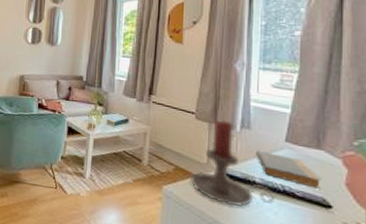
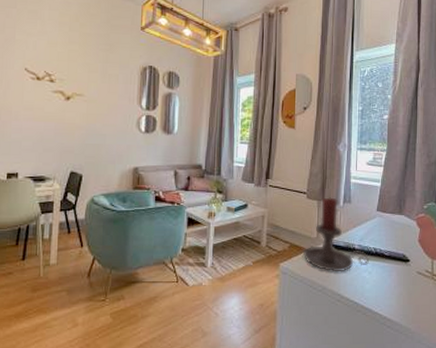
book: present [255,150,320,189] -> none [355,221,402,247]

